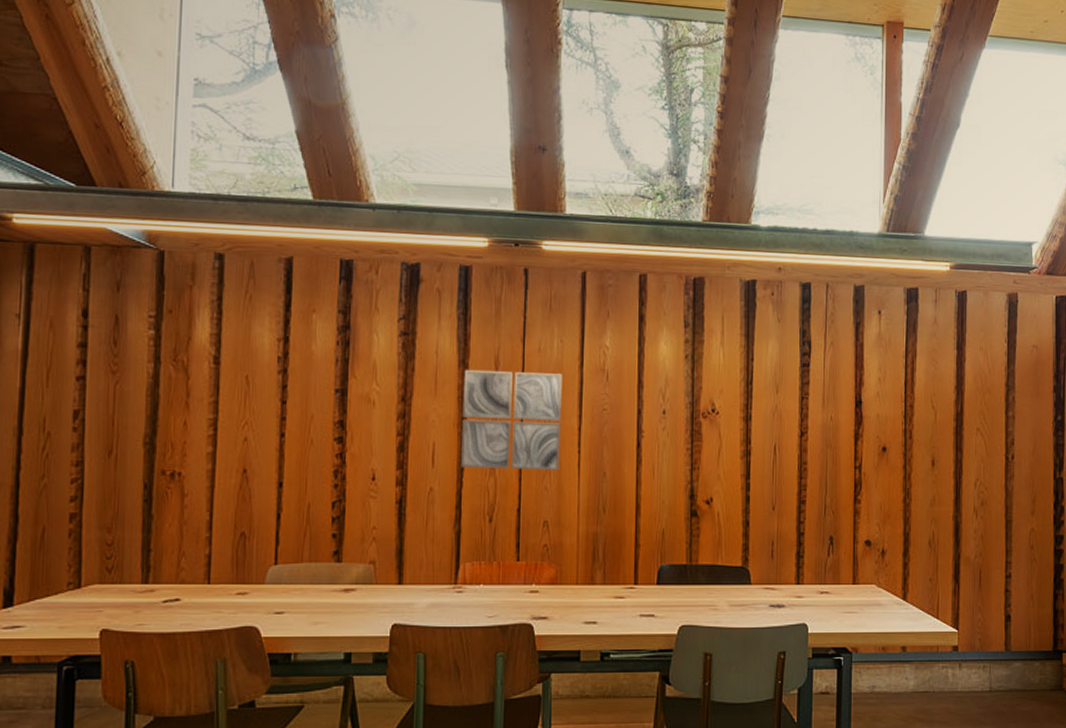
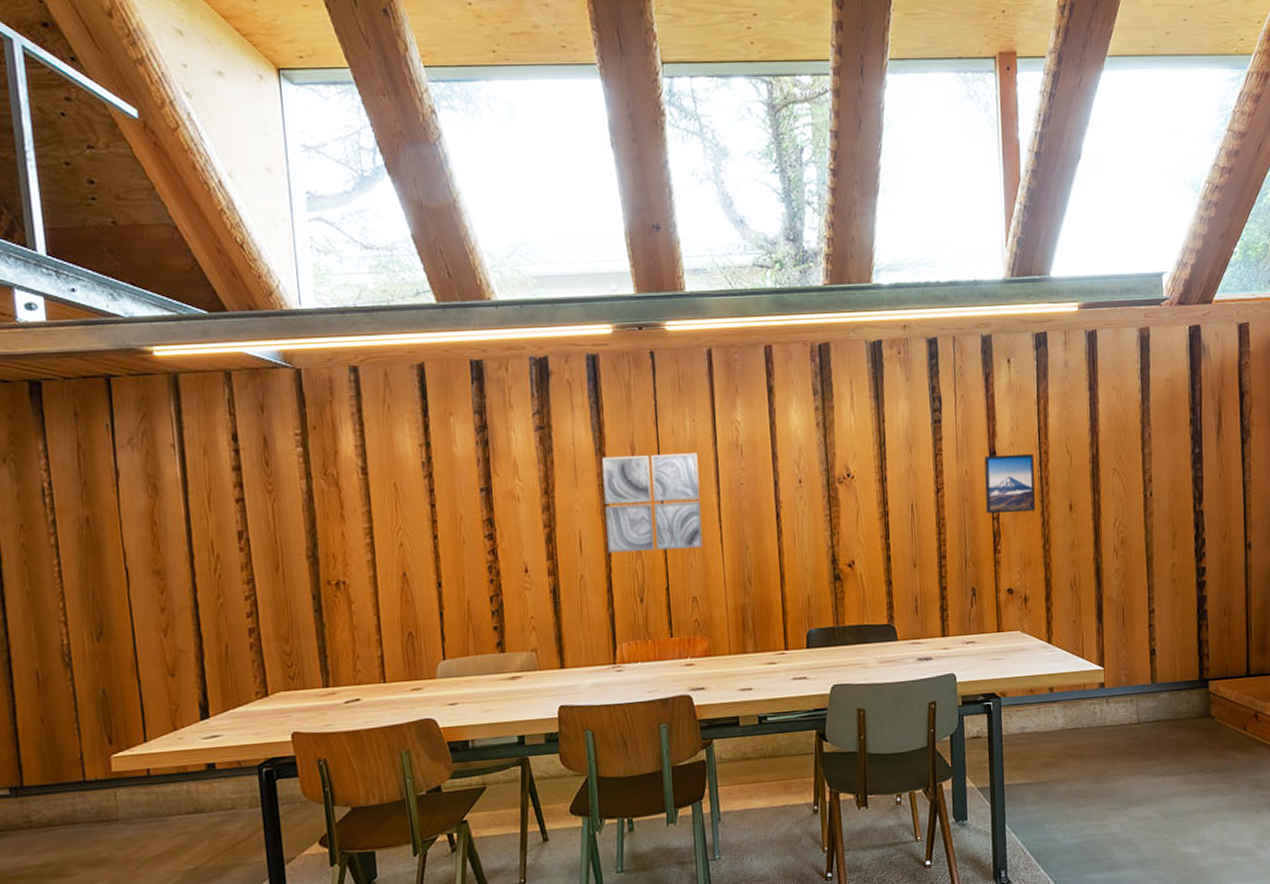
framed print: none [848,404,900,464] -> present [984,454,1035,514]

